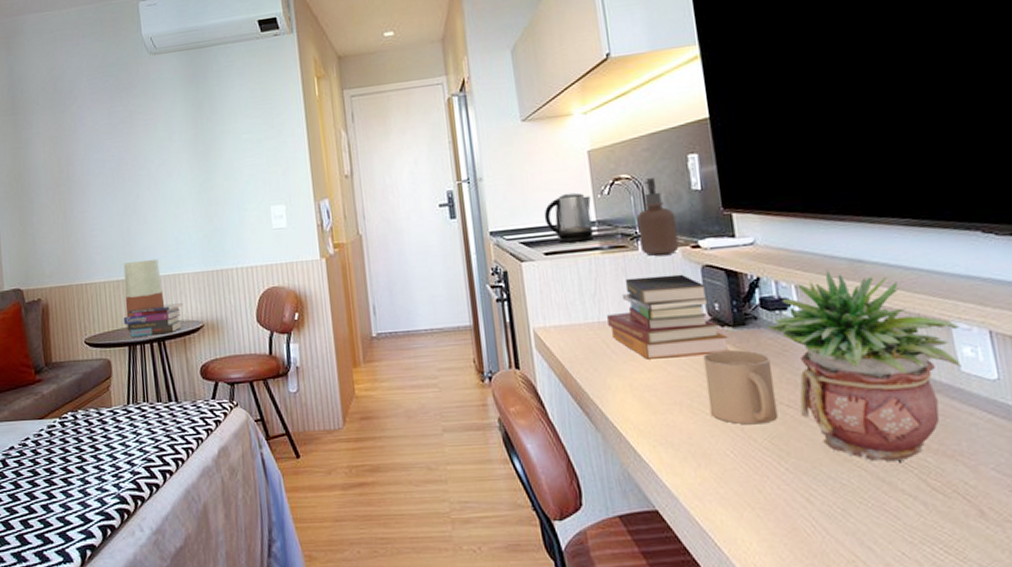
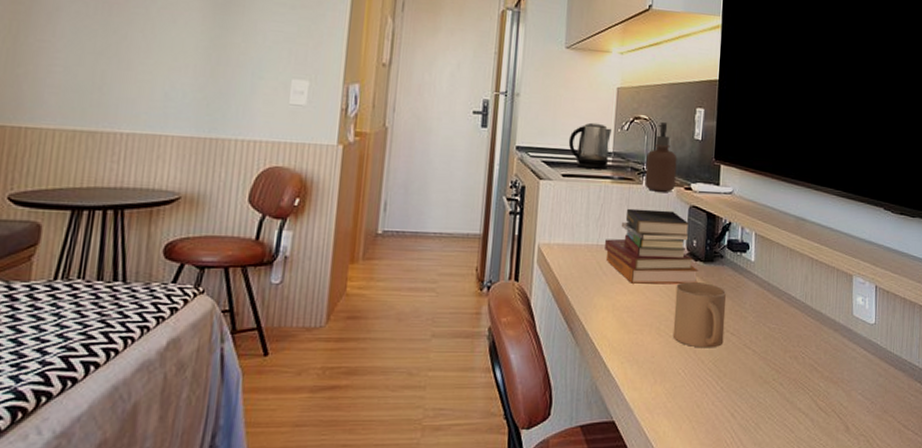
vase: present [123,258,165,331] -> none [76,111,137,193]
books: present [124,303,184,338] -> none [72,165,159,202]
potted plant: present [767,269,969,461] -> none [729,222,858,384]

